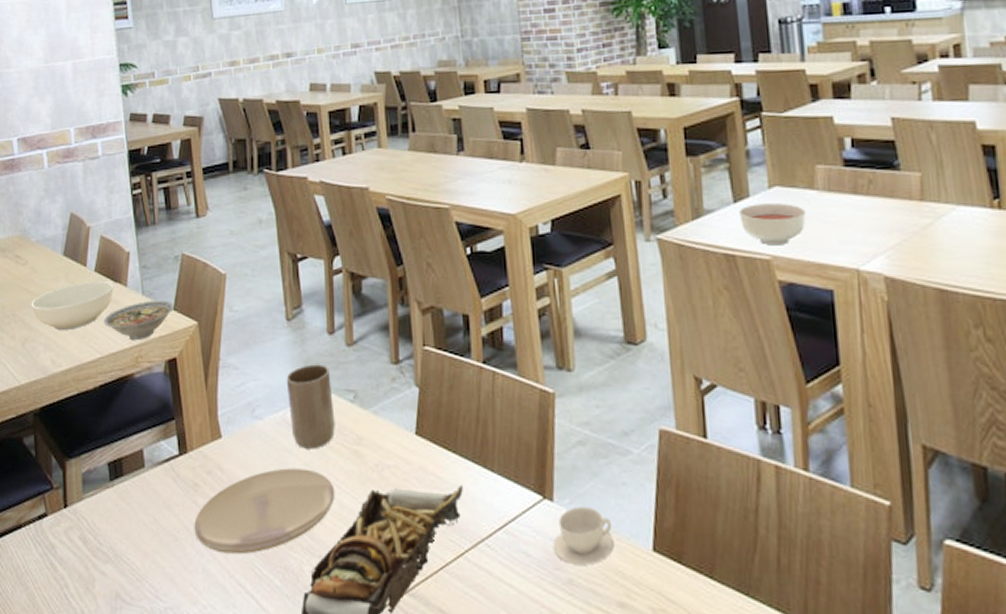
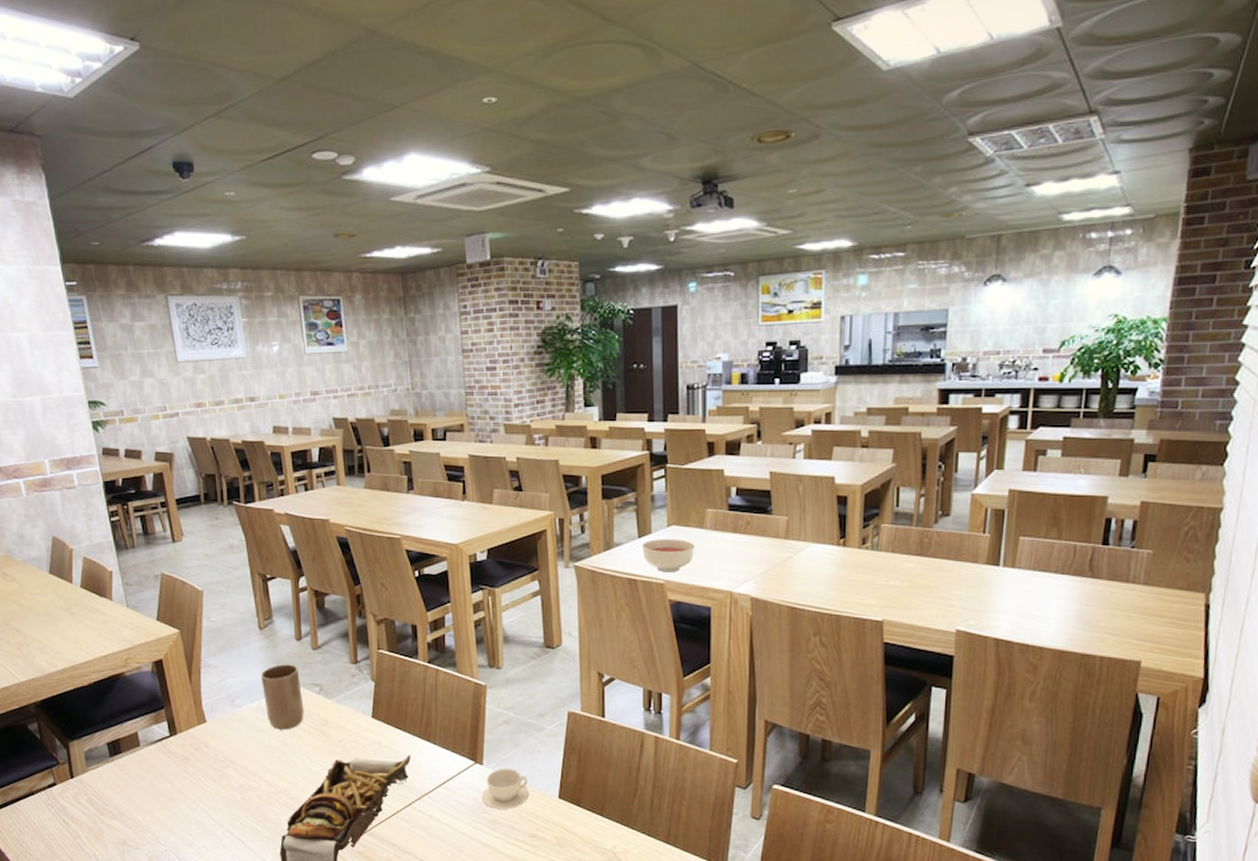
bowl: present [31,281,114,330] -> none [22,596,100,636]
soup bowl: present [103,300,175,341] -> none [92,612,158,646]
plate: present [194,468,335,555] -> none [186,744,306,810]

